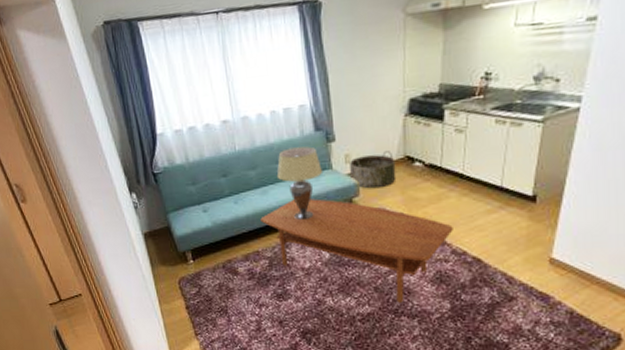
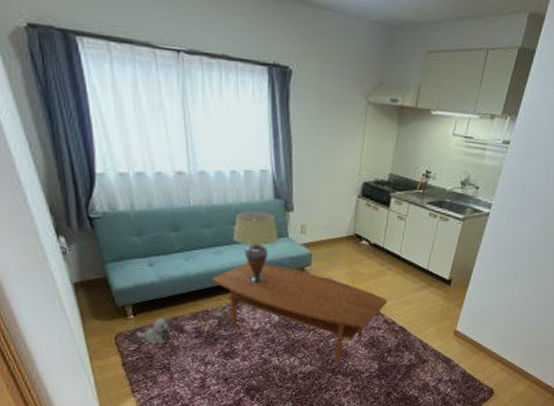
plush toy: none [196,261,227,288] -> present [136,318,171,345]
basket: present [350,151,396,189] -> none [305,227,346,260]

